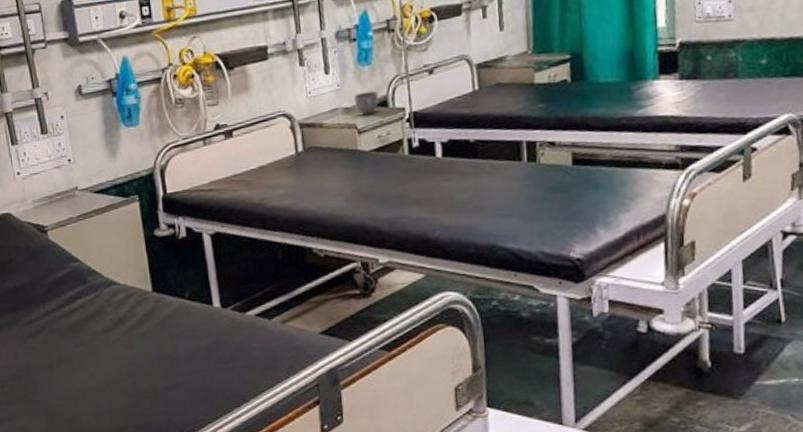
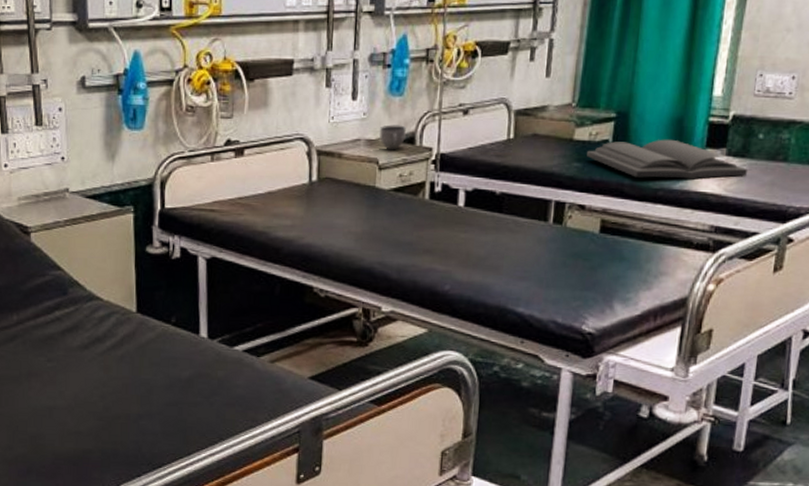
towel: none [549,71,703,111] -> present [587,139,748,179]

